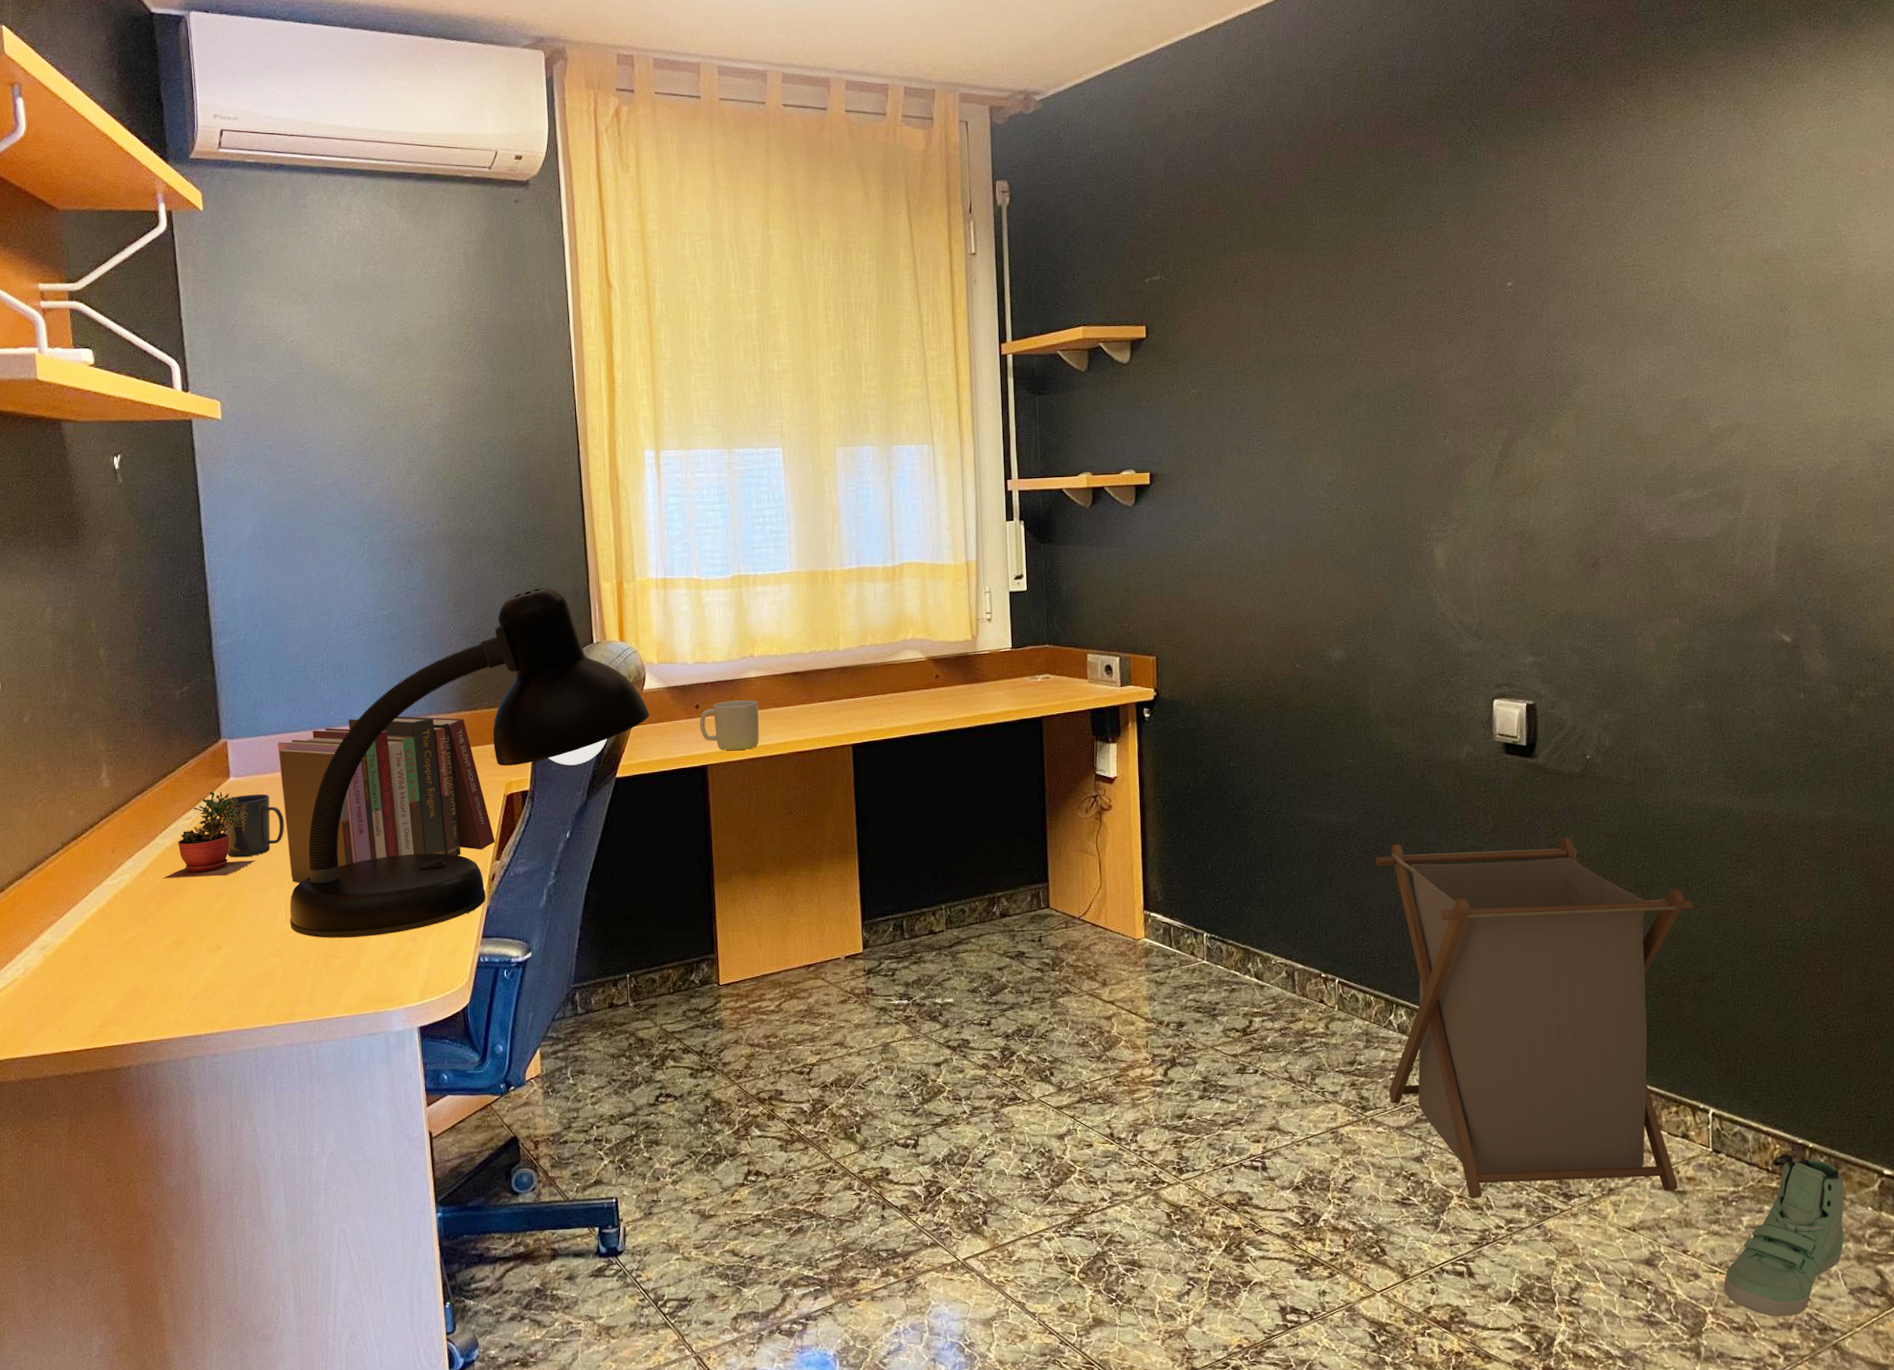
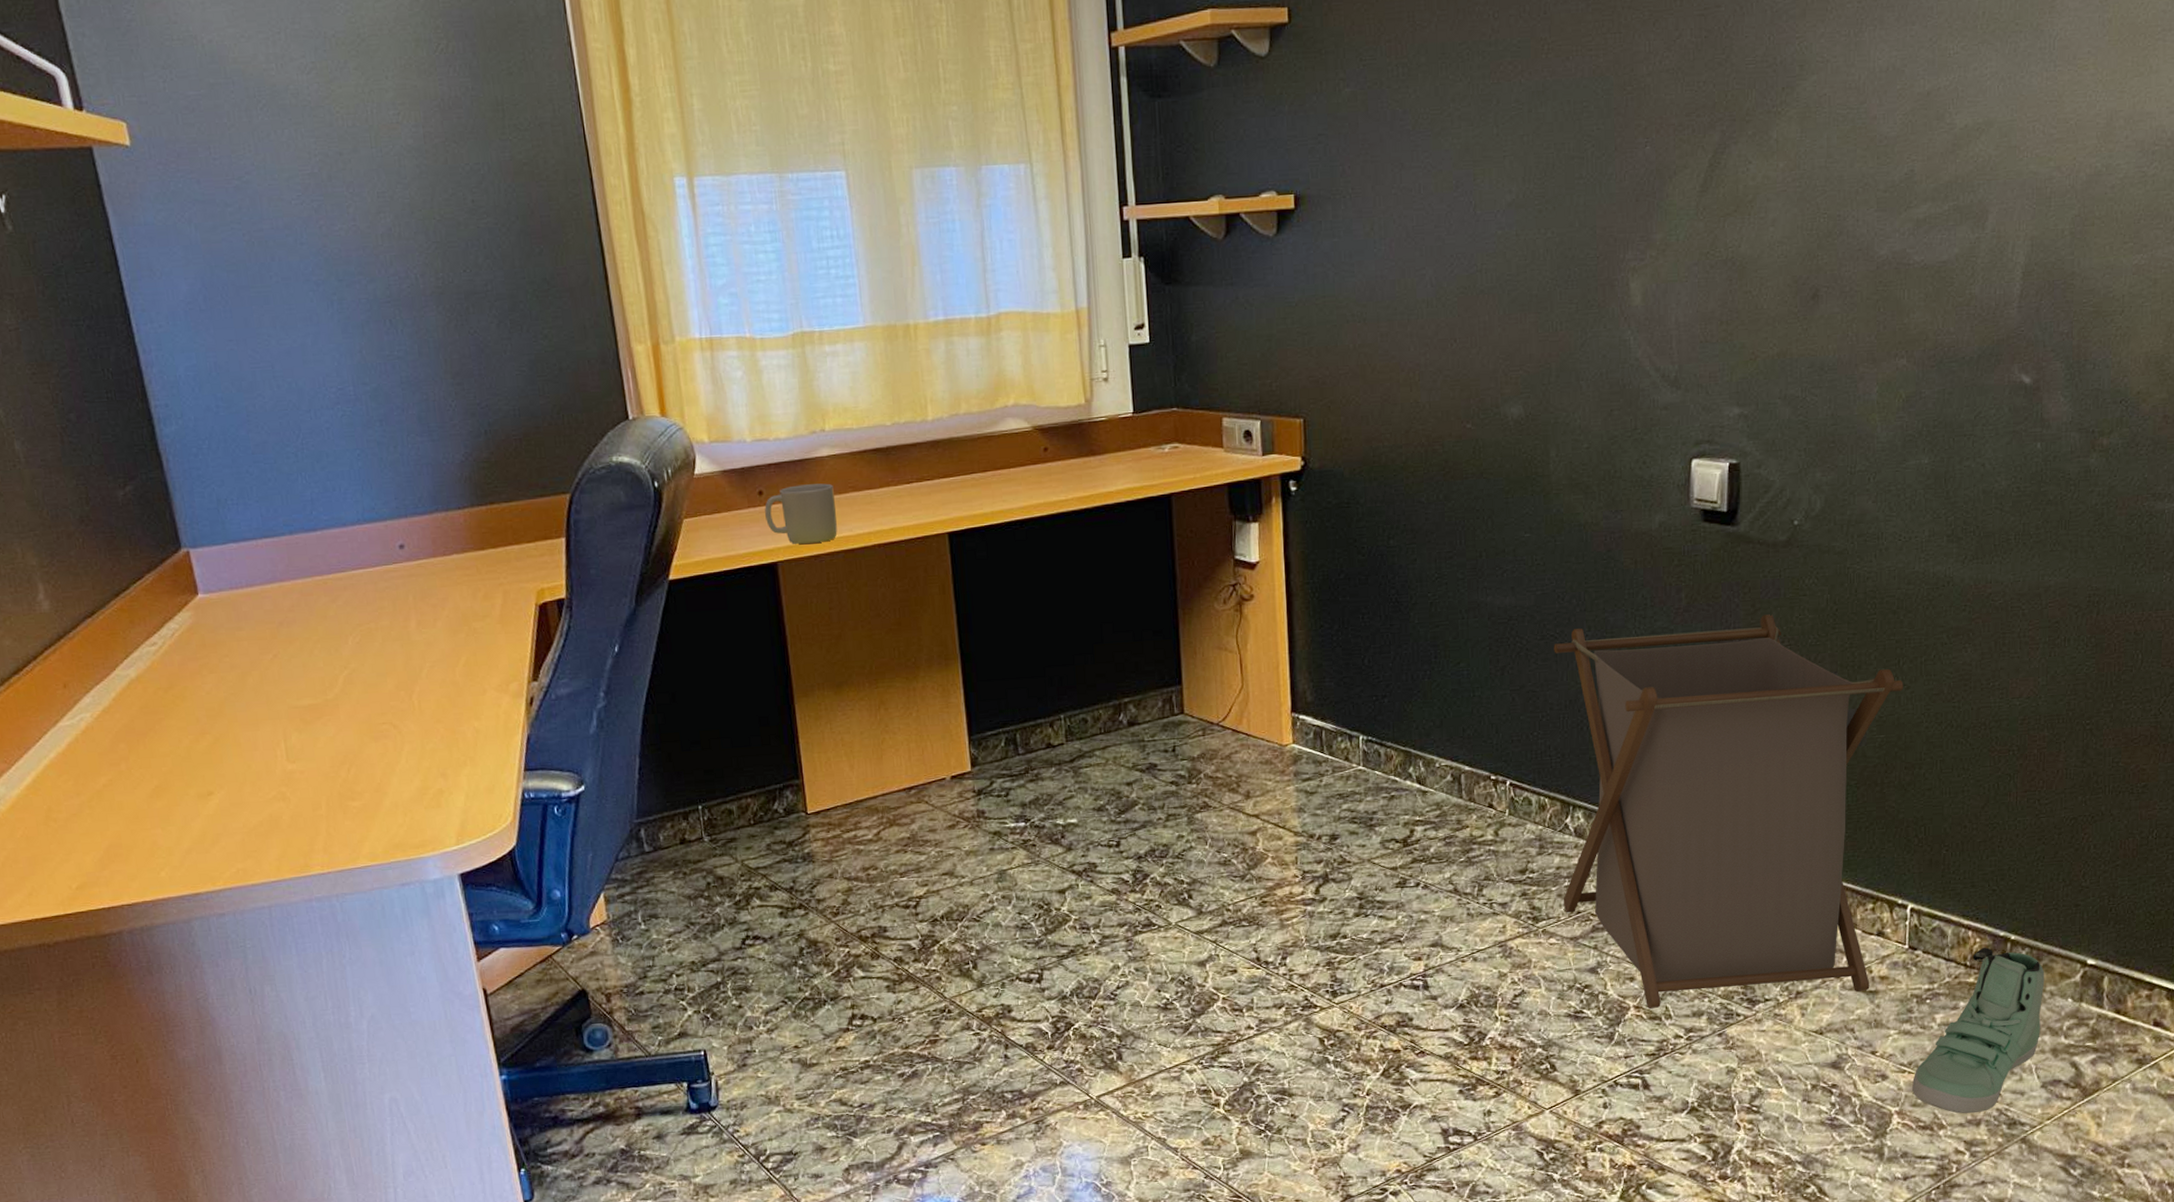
succulent plant: present [162,791,256,879] -> none [130,611,243,716]
mug: present [221,794,285,858] -> none [191,612,274,689]
books: present [278,716,495,883] -> none [252,514,530,716]
desk lamp: present [290,587,650,939] -> none [289,352,704,778]

